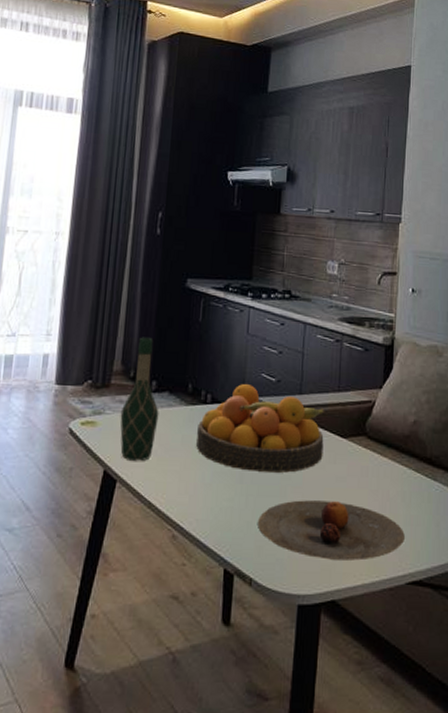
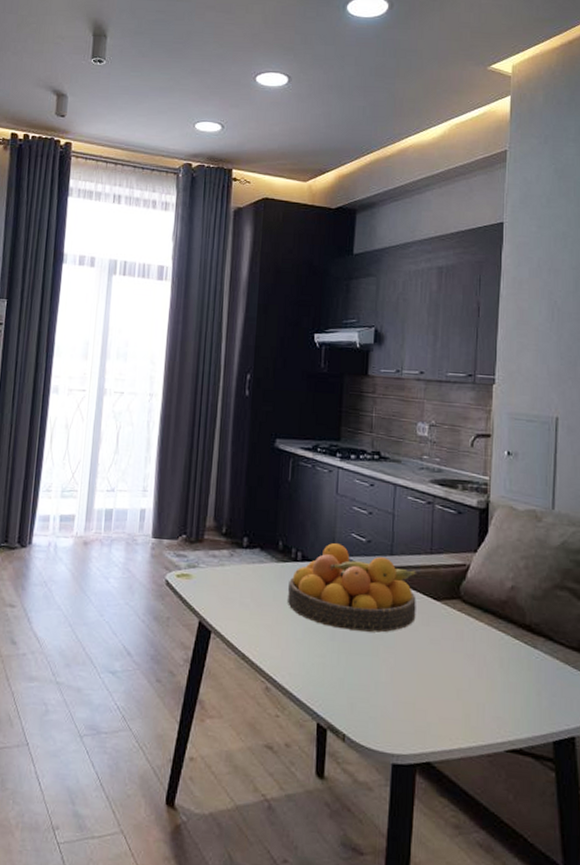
wine bottle: present [120,337,159,462] -> none [213,495,251,615]
plate: present [257,500,405,561] -> none [349,660,503,724]

